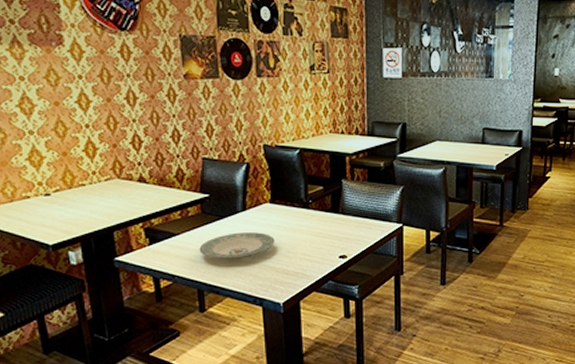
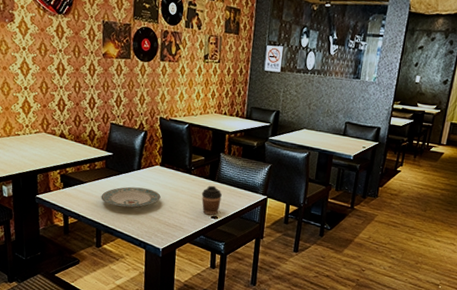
coffee cup: none [324,219,349,255] -> present [201,185,222,216]

